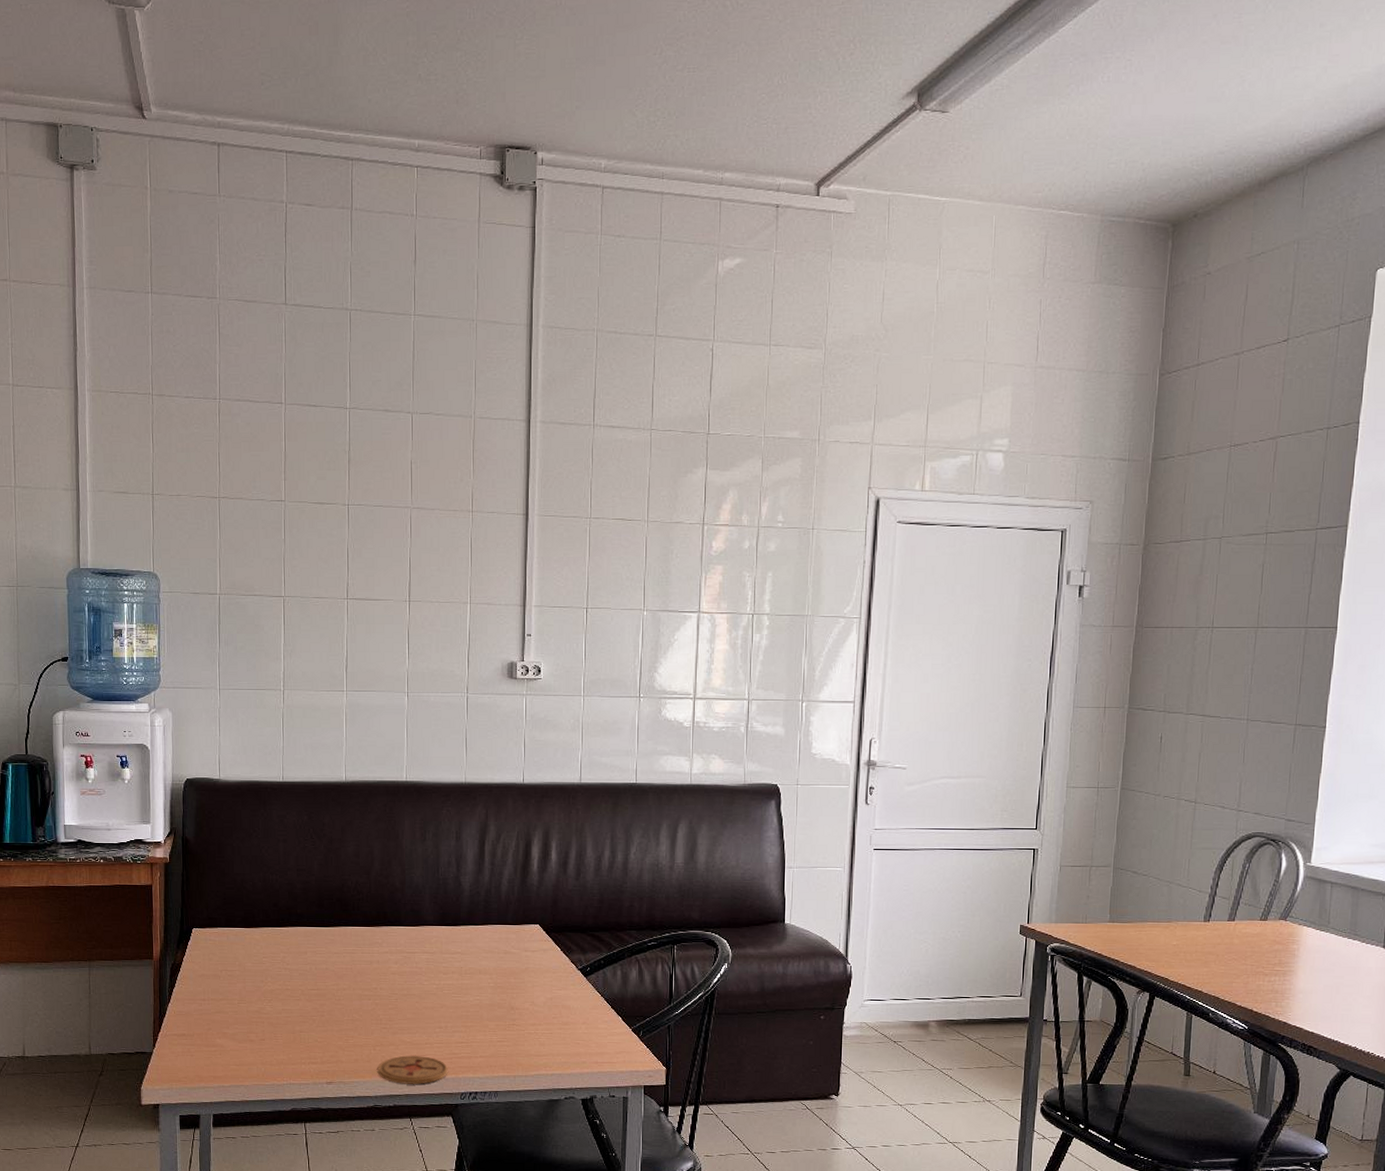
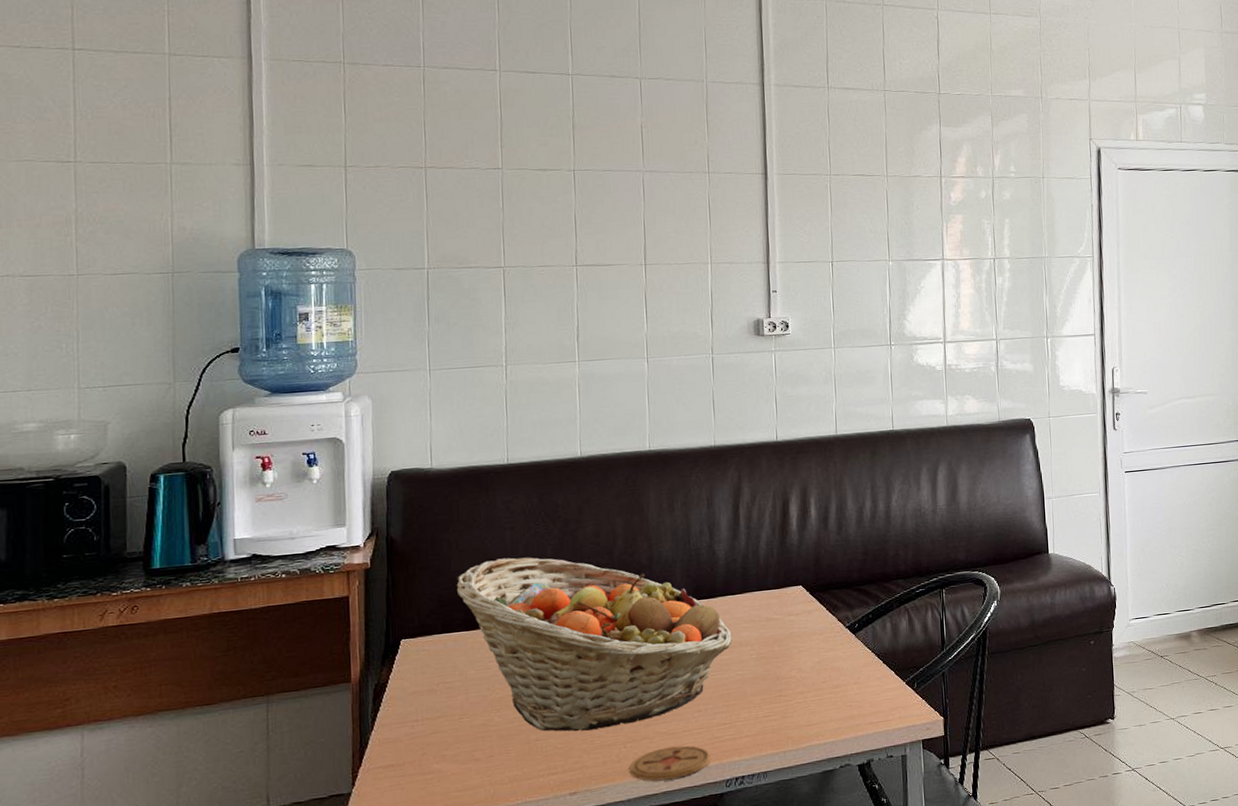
fruit basket: none [238,867,472,1030] -> present [456,557,732,732]

